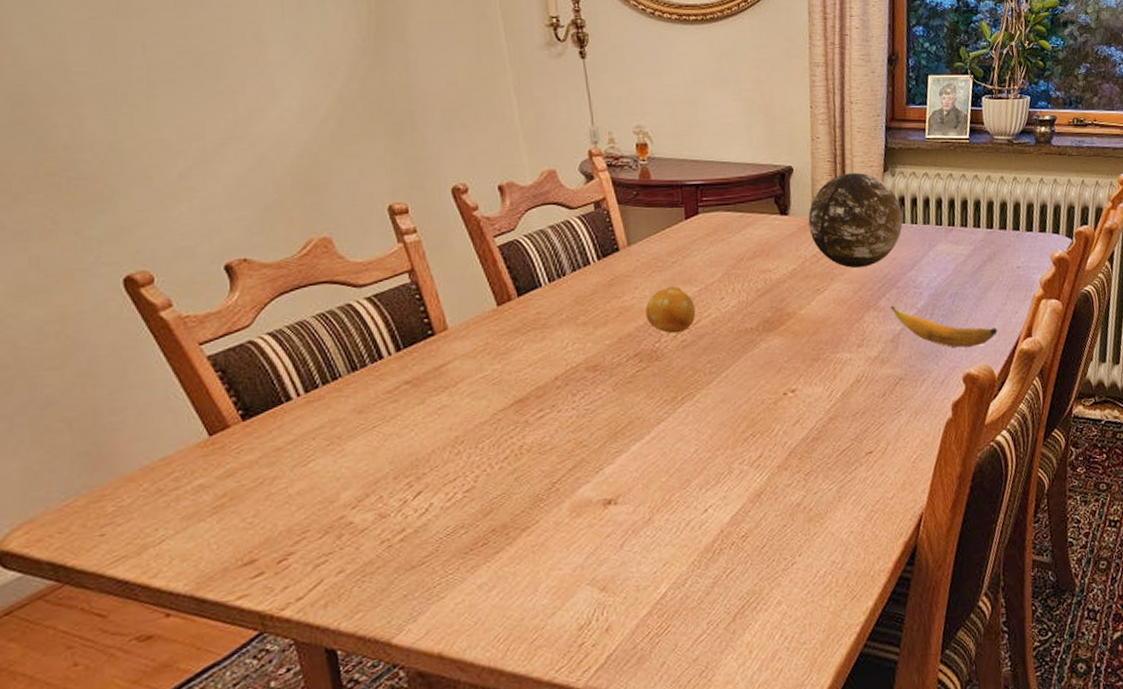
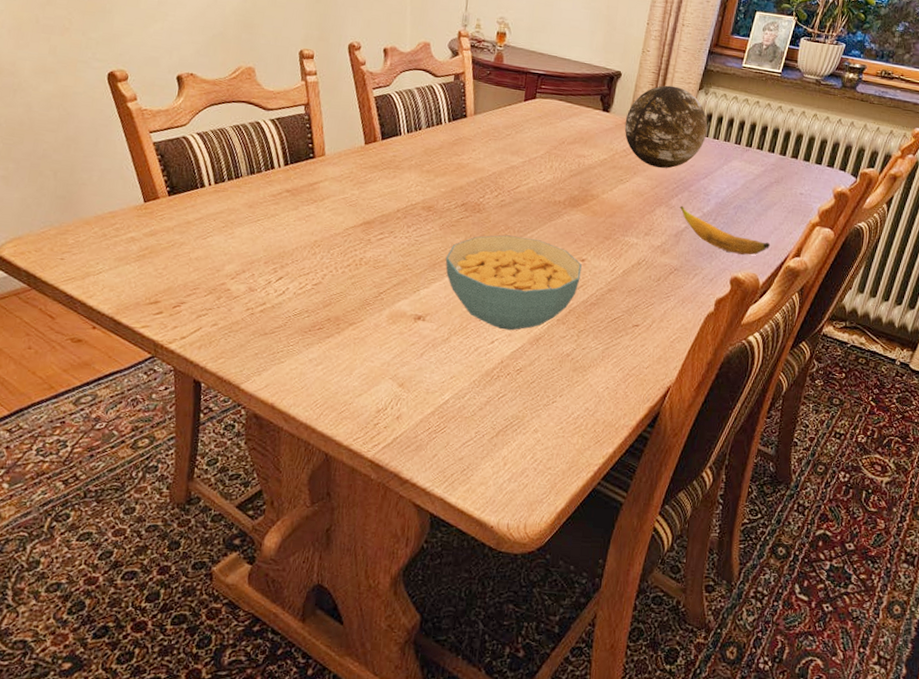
cereal bowl: none [627,378,795,493] -> present [445,235,582,331]
fruit: present [645,285,696,334] -> none [477,153,518,194]

